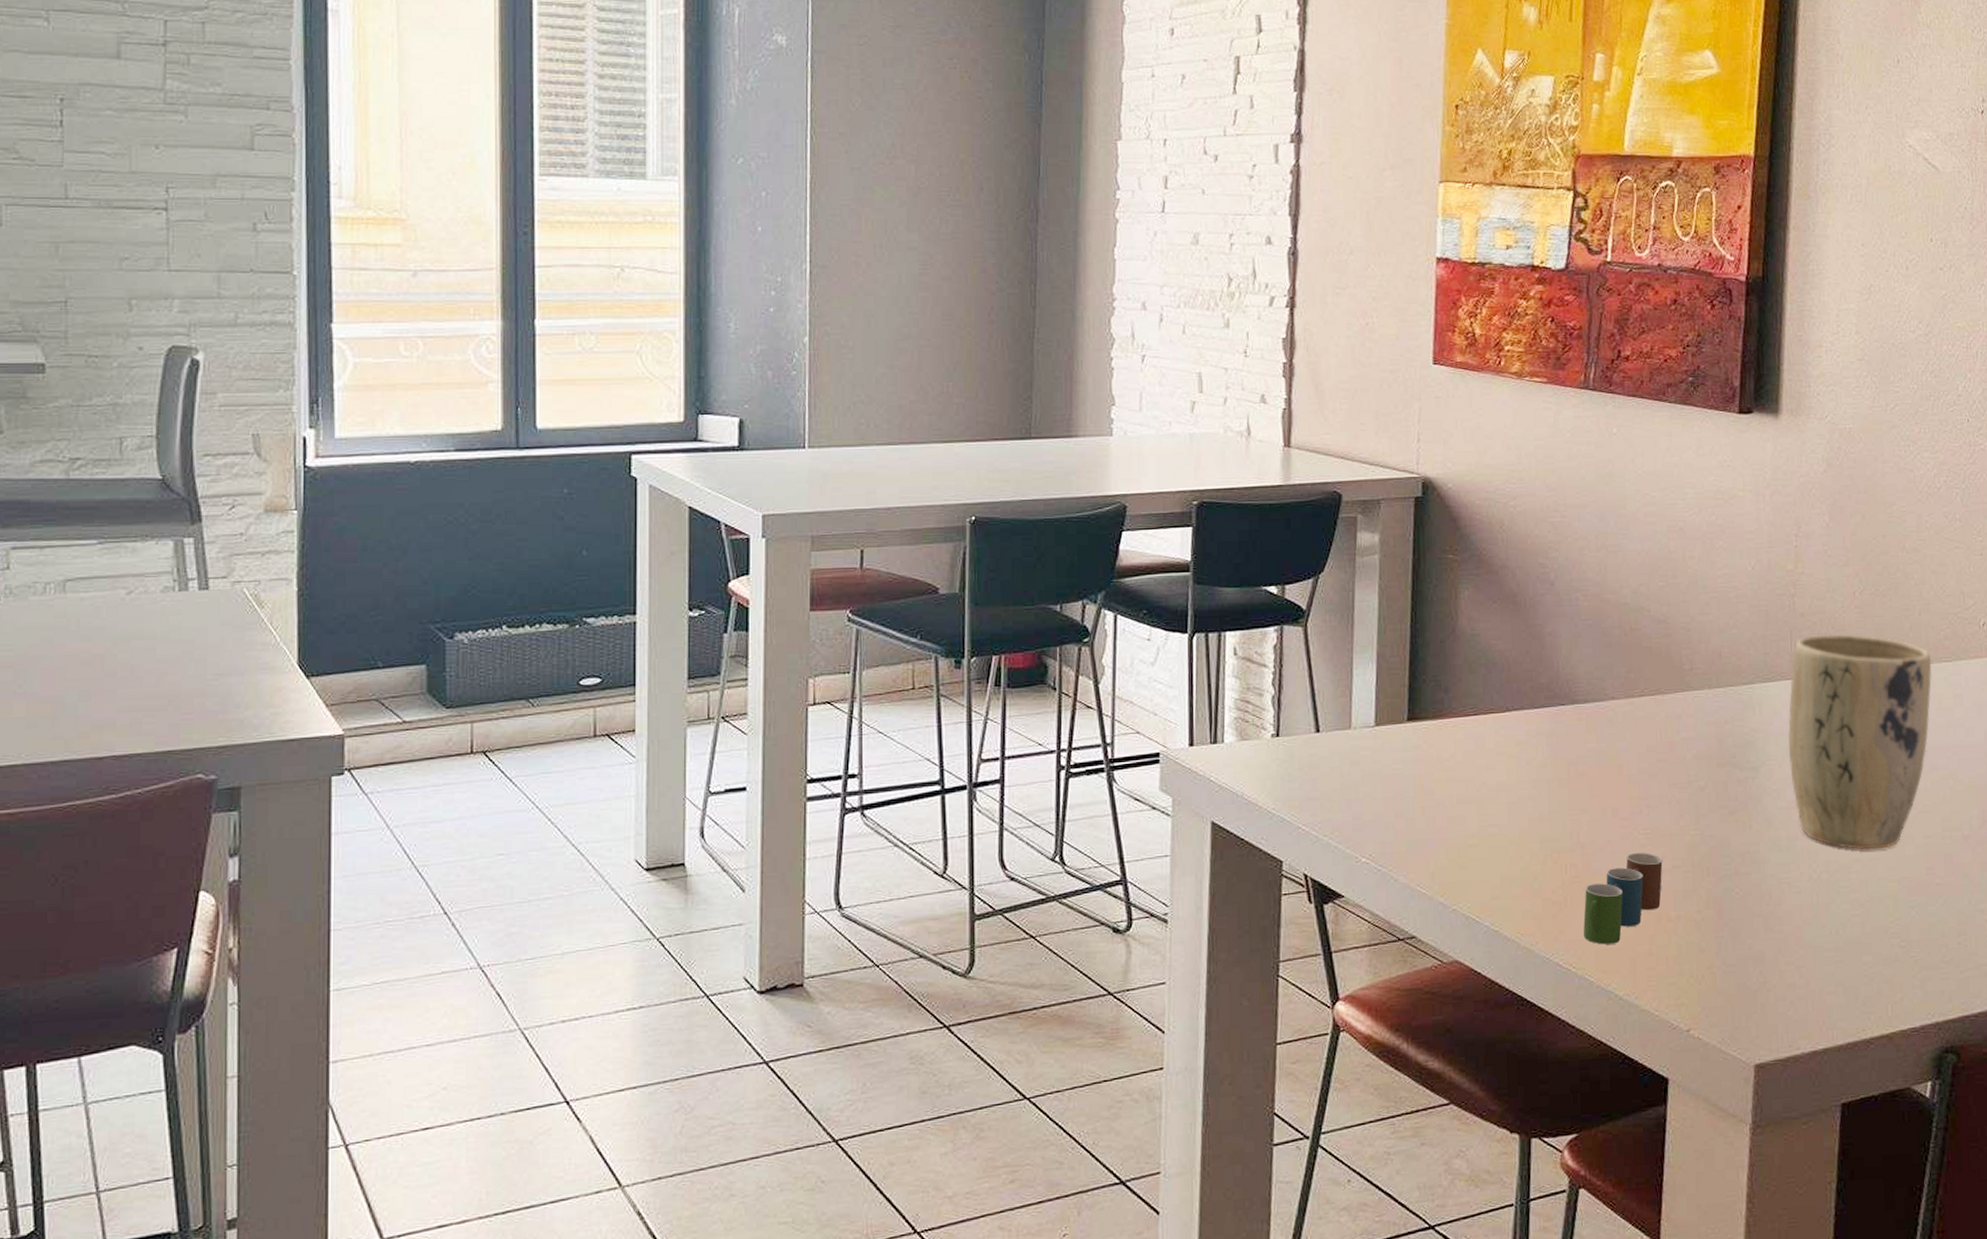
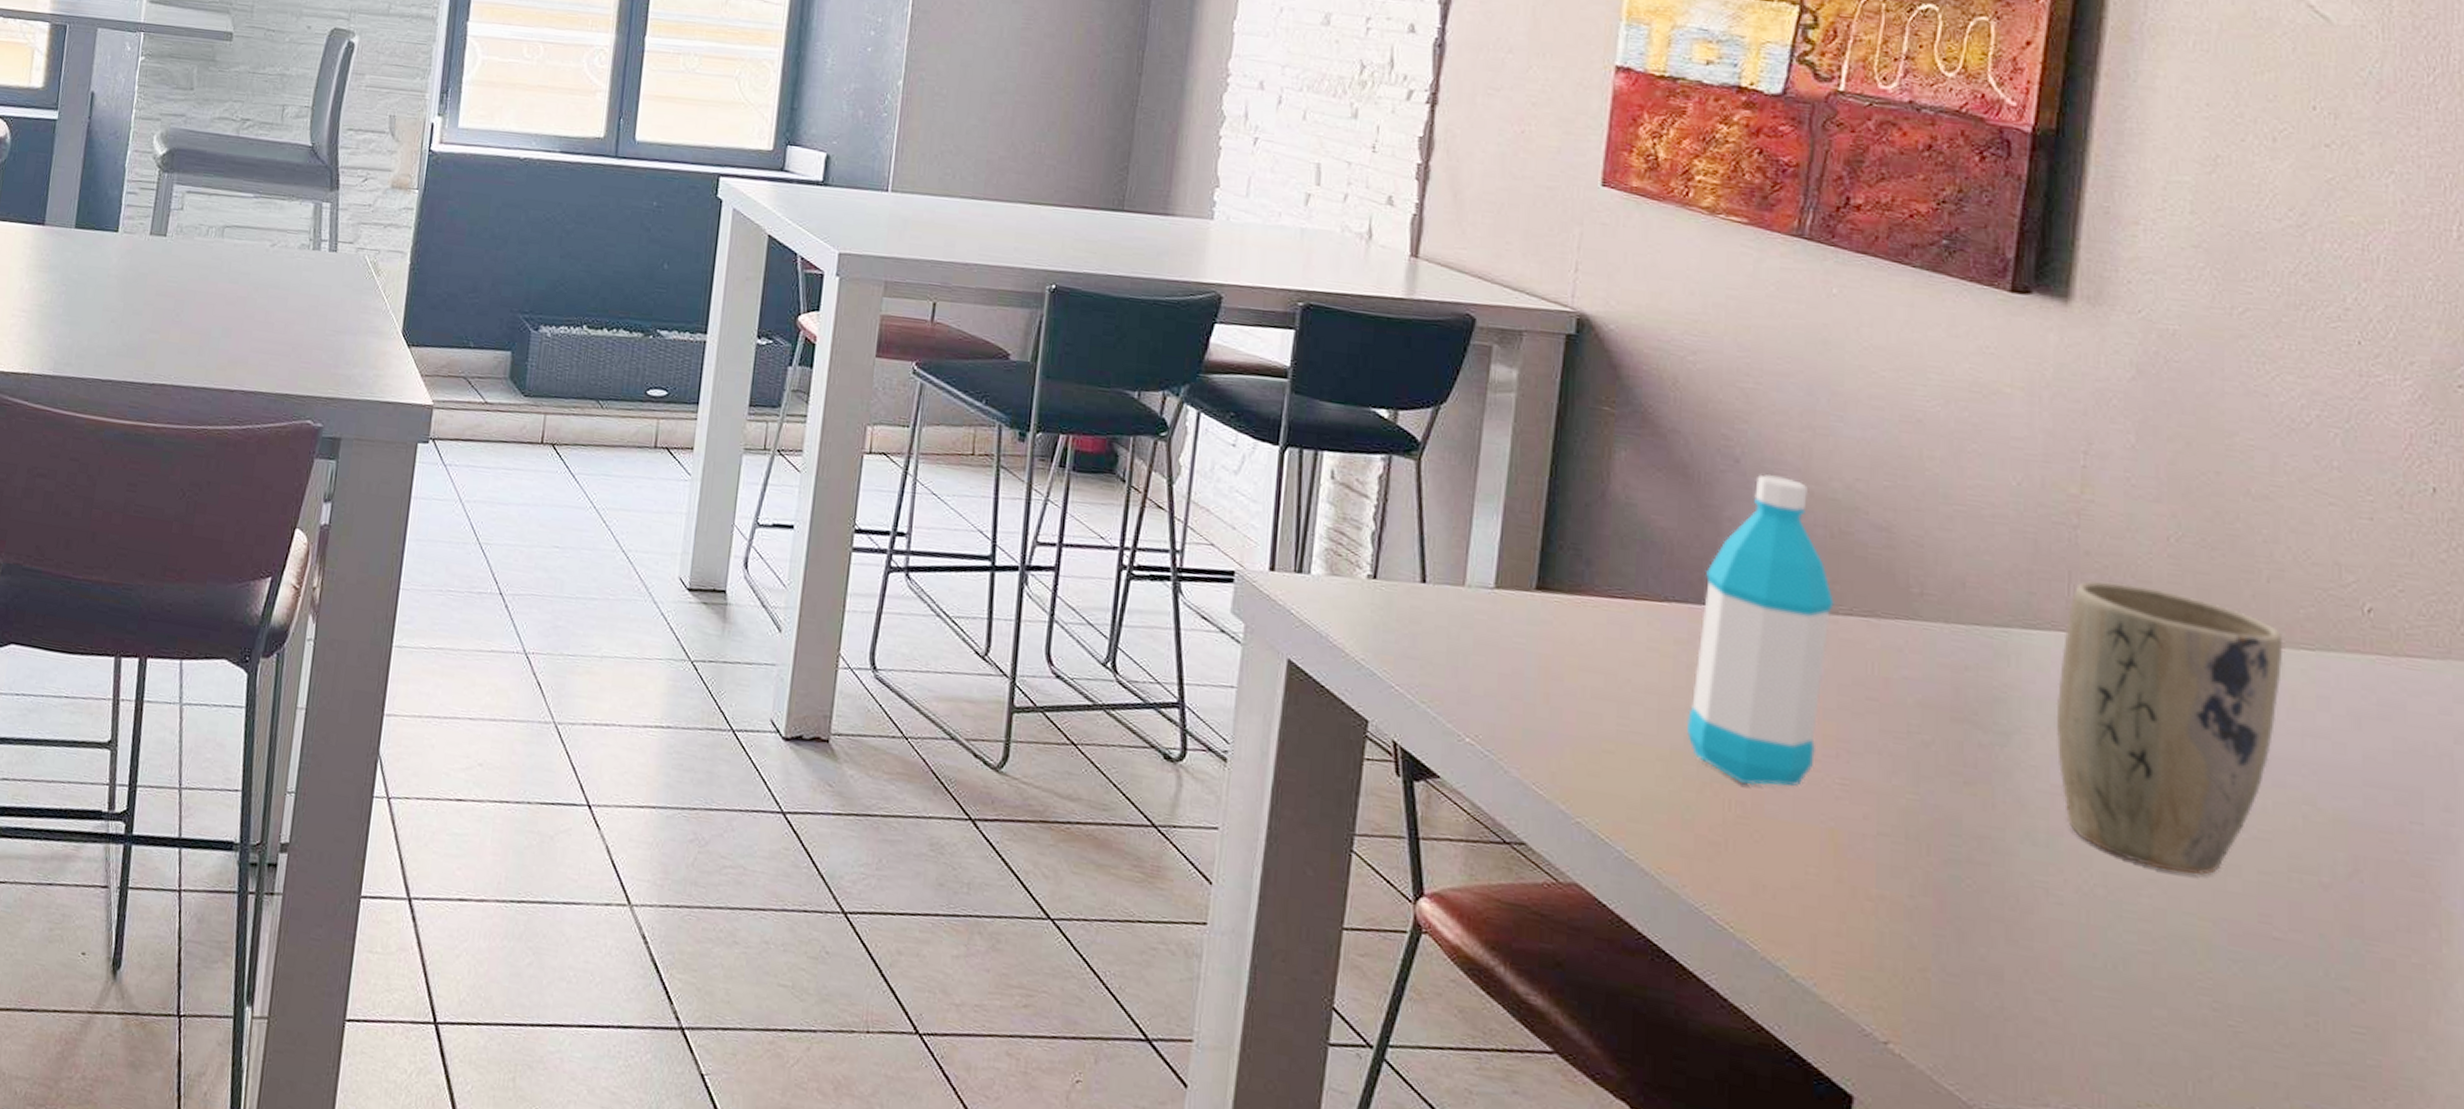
water bottle: none [1529,591,1630,850] -> present [1686,474,1834,787]
cup: present [1583,853,1663,945] -> none [1748,804,1864,911]

